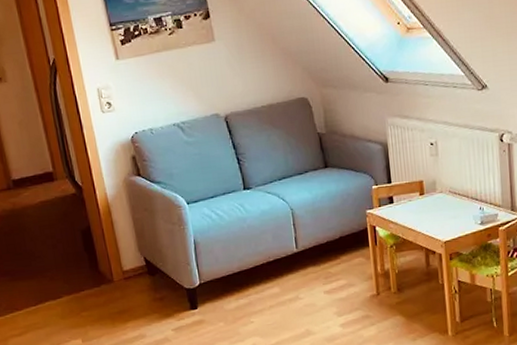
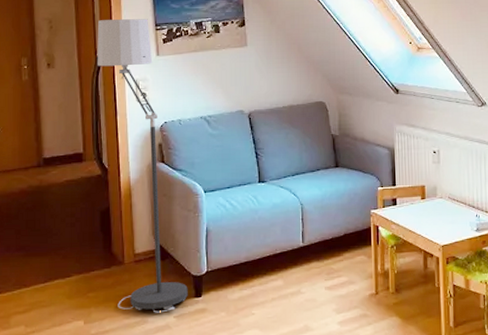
floor lamp: none [46,18,184,328] -> present [97,19,188,313]

